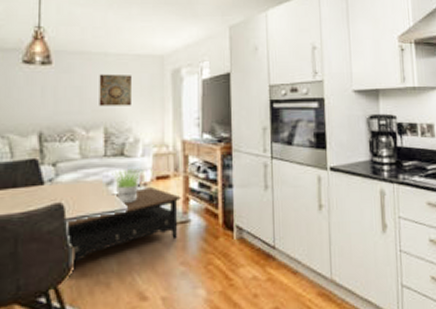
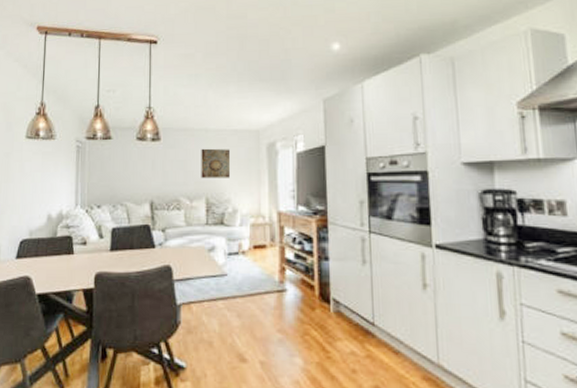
coffee table: present [68,186,181,263] -> none [176,254,277,321]
potted plant: present [112,168,143,203] -> none [213,237,241,269]

